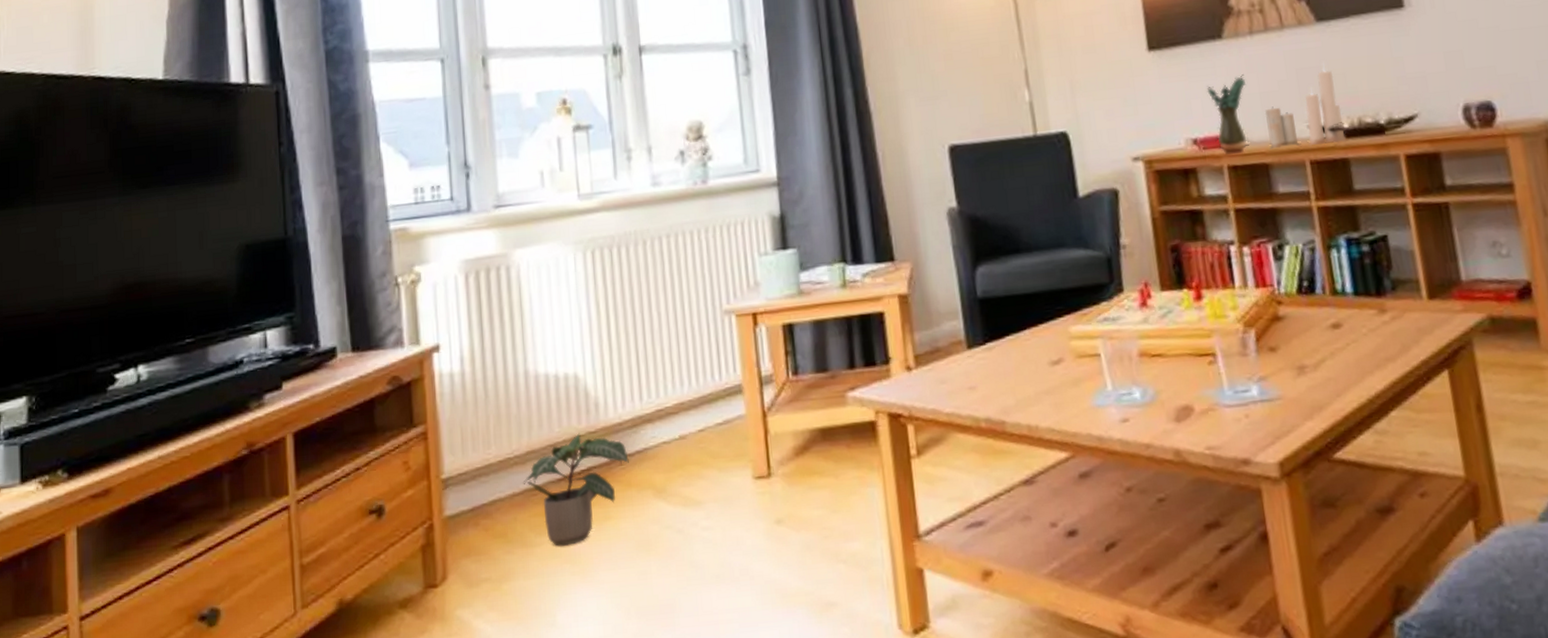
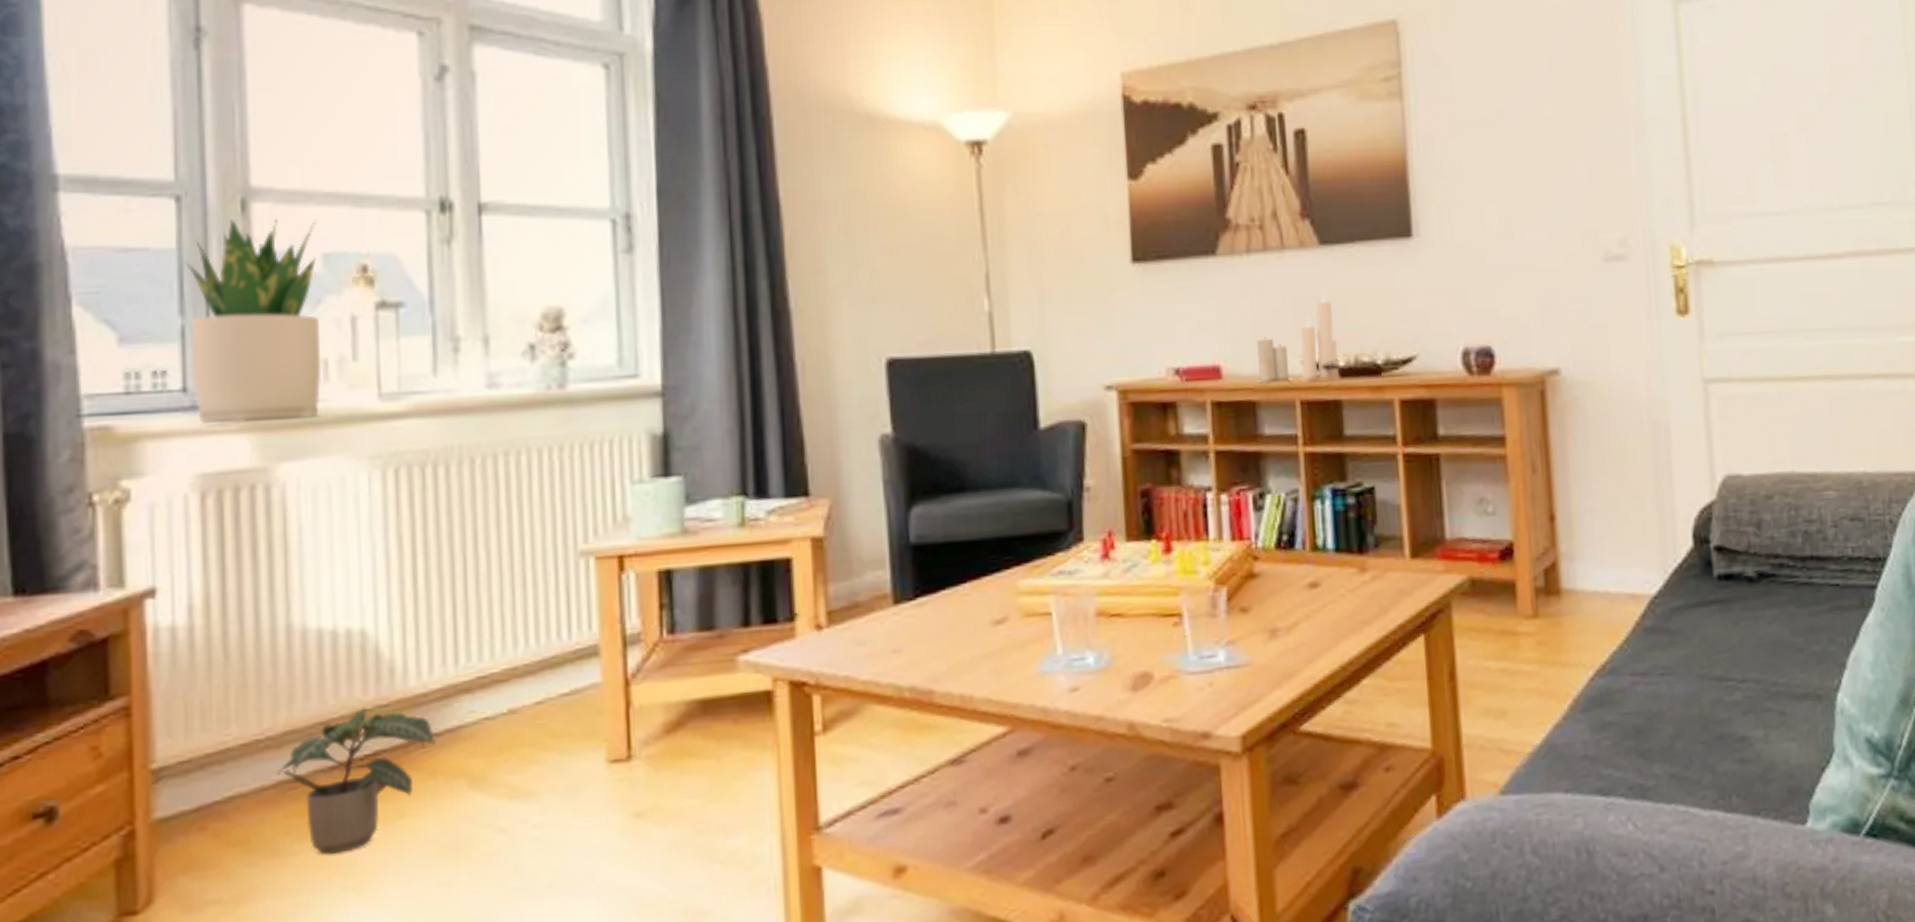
planter: none [449,68,540,223] -> present [187,219,322,424]
vase: present [1206,74,1247,156] -> none [1194,298,1239,390]

